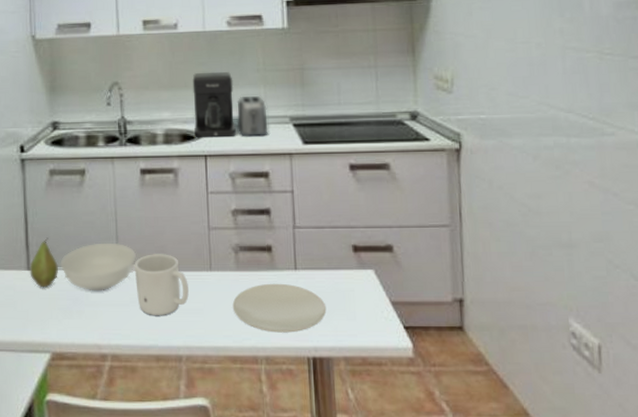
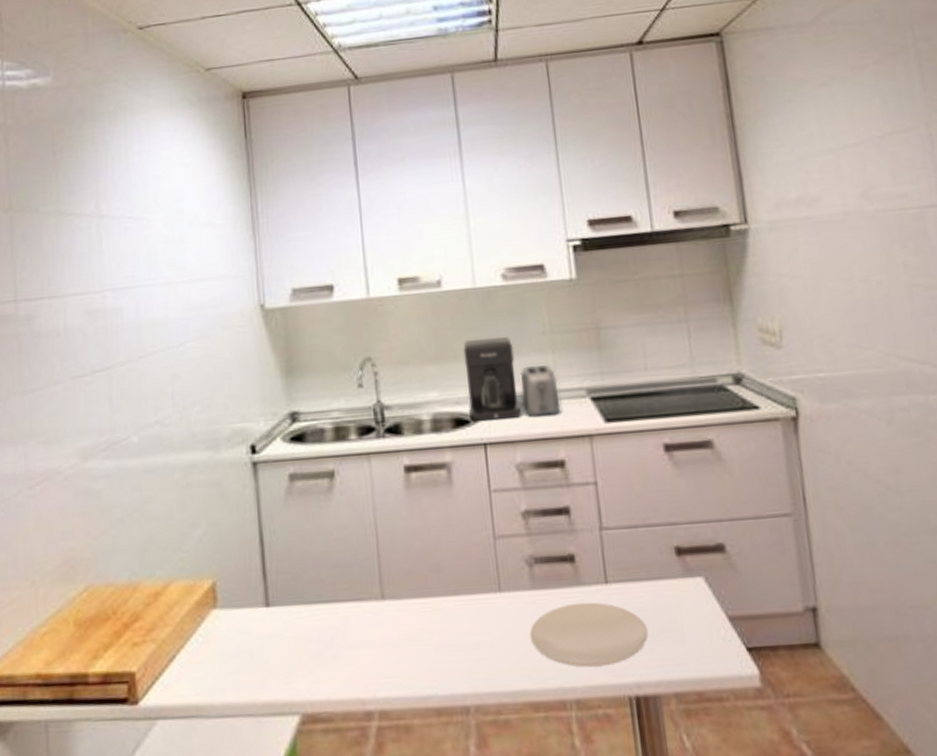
fruit: present [29,237,59,288] -> none [268,562,307,629]
bowl: present [60,242,137,291] -> none [307,563,406,629]
mug: present [134,254,189,316] -> none [402,573,474,656]

